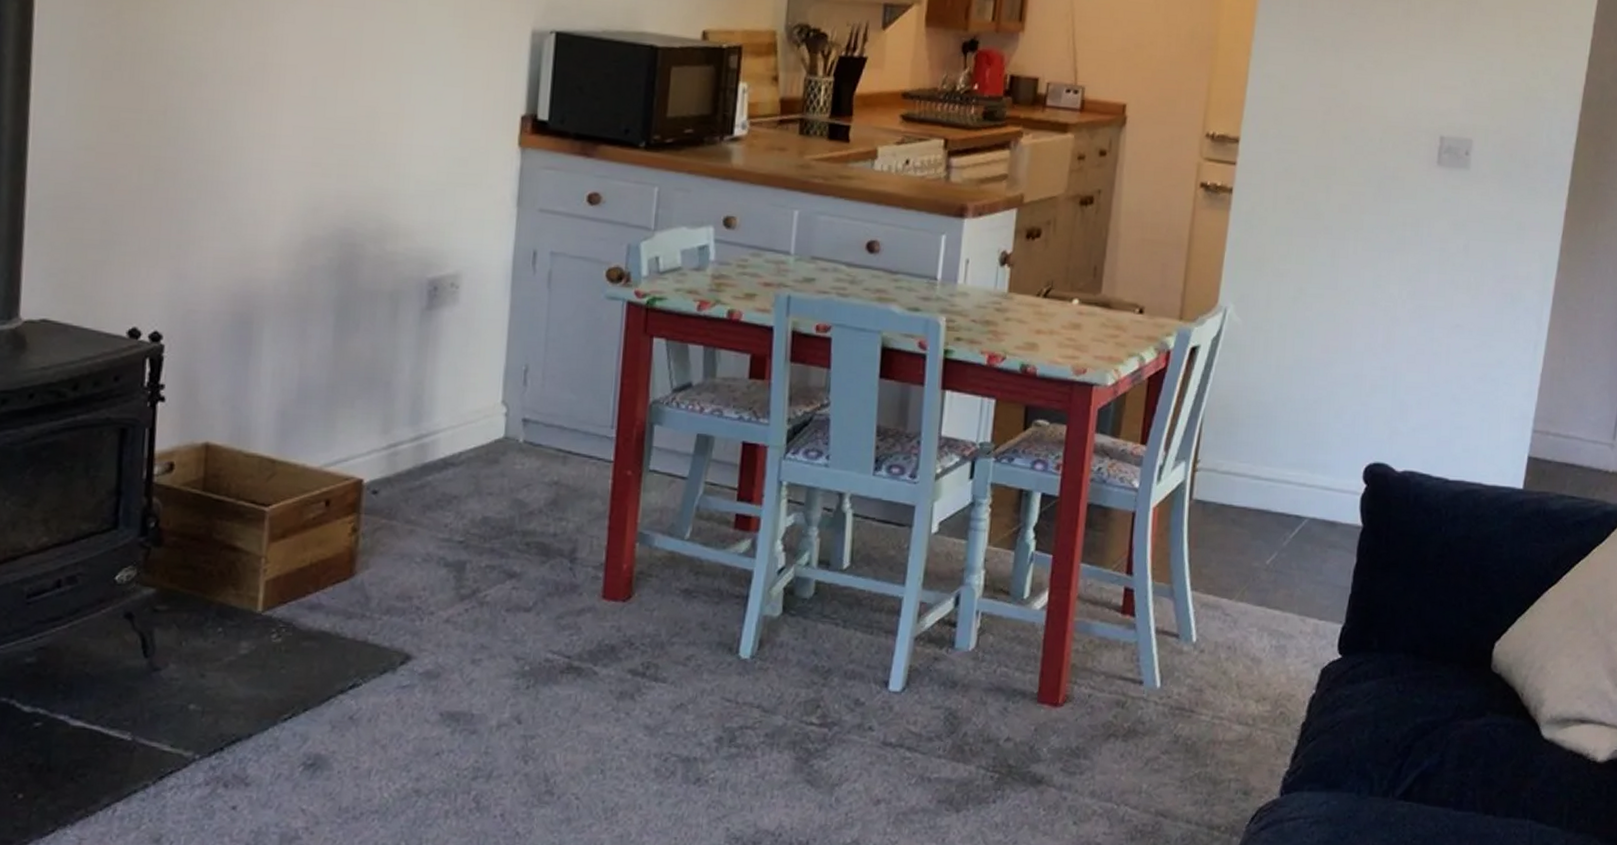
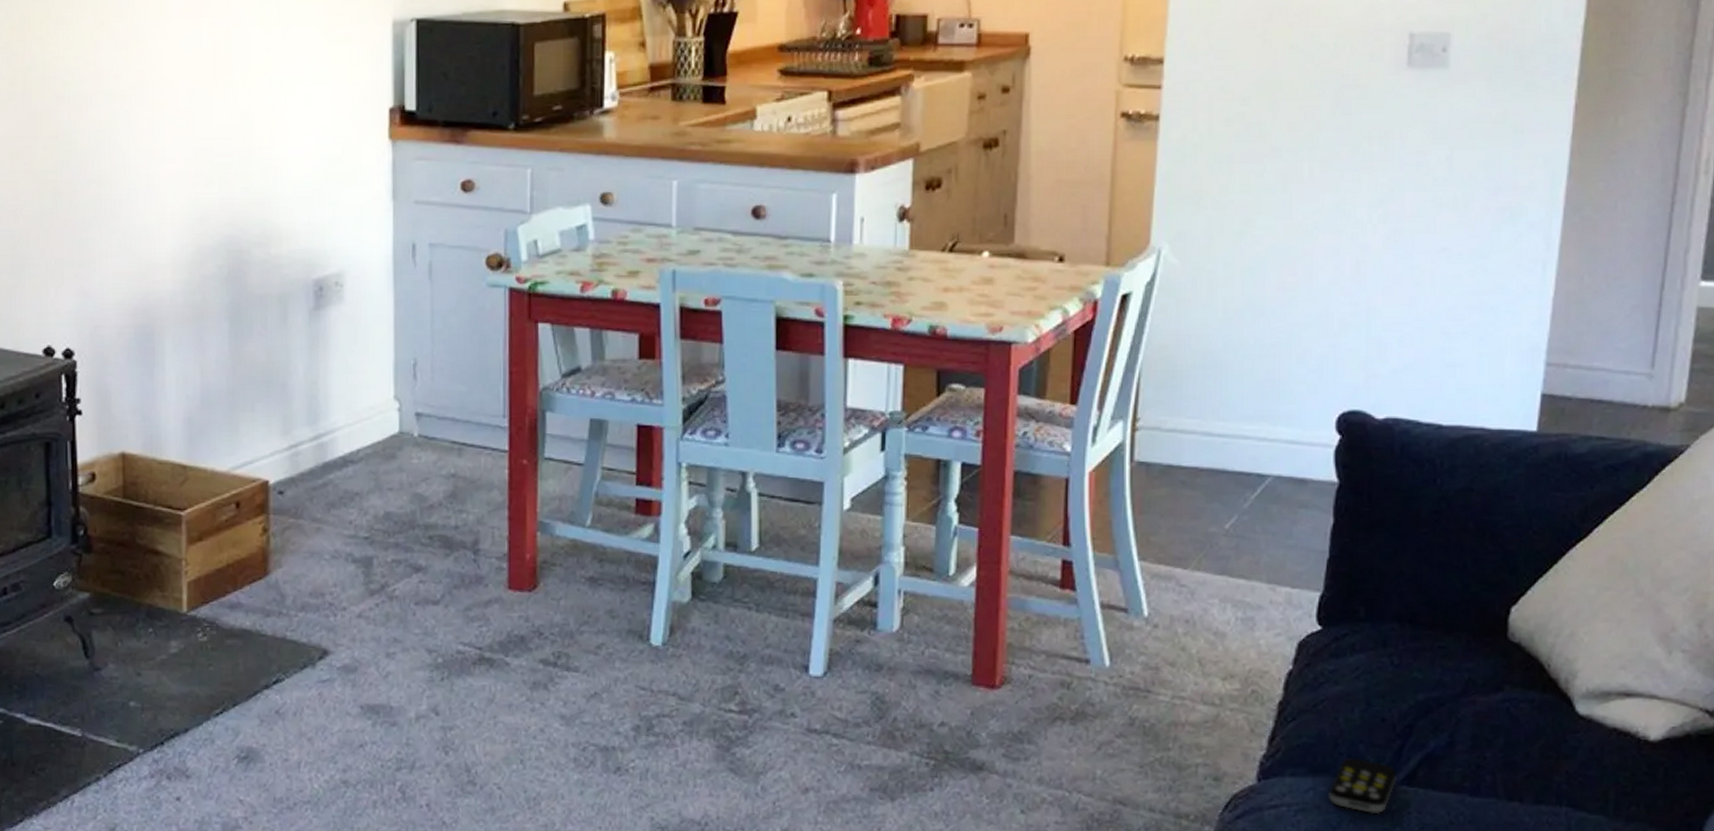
remote control: none [1338,774,1396,826] -> present [1327,757,1396,815]

